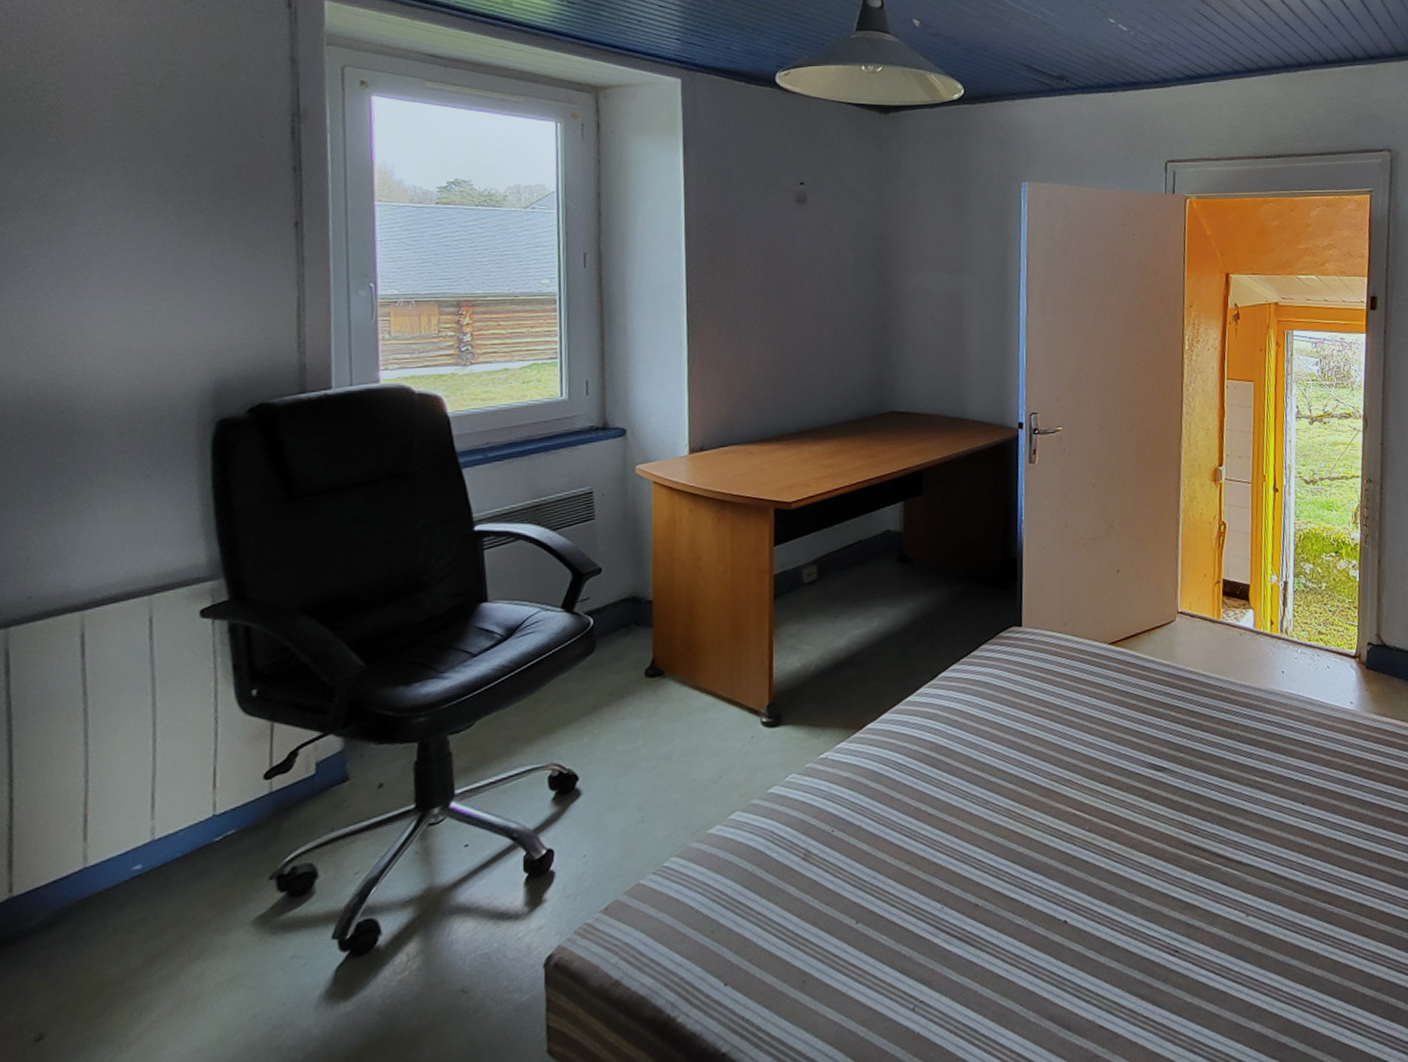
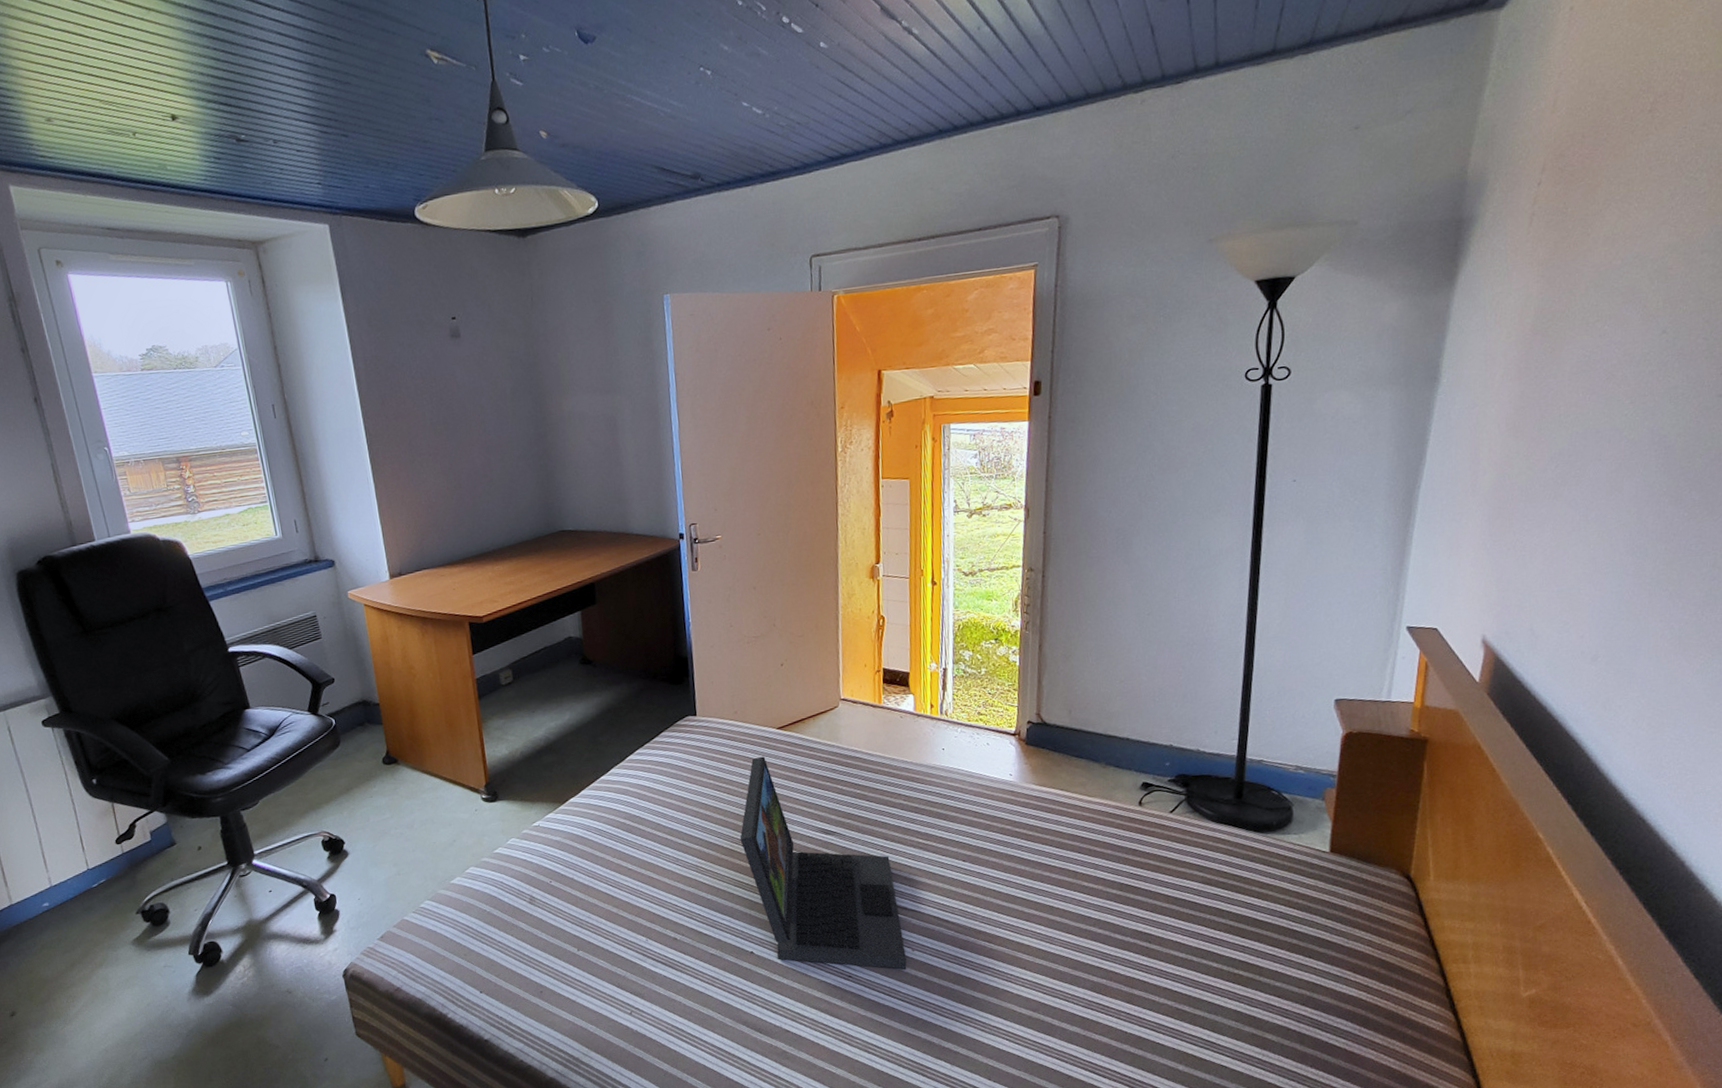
laptop: none [1060,676,1240,941] -> present [740,756,907,970]

